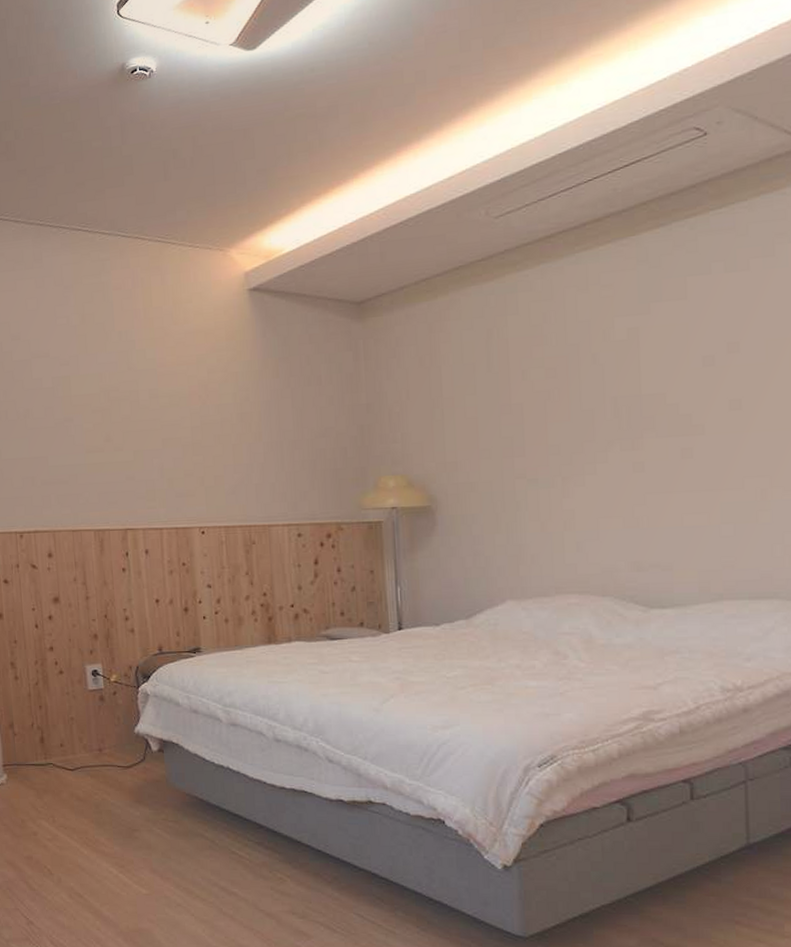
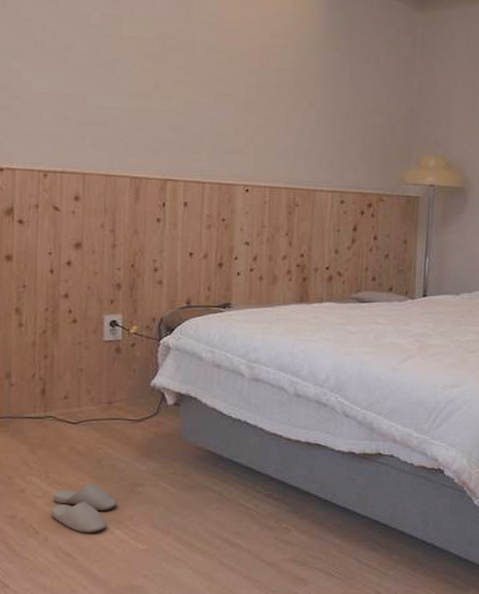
slippers: none [61,827,118,876] -> present [52,482,117,533]

